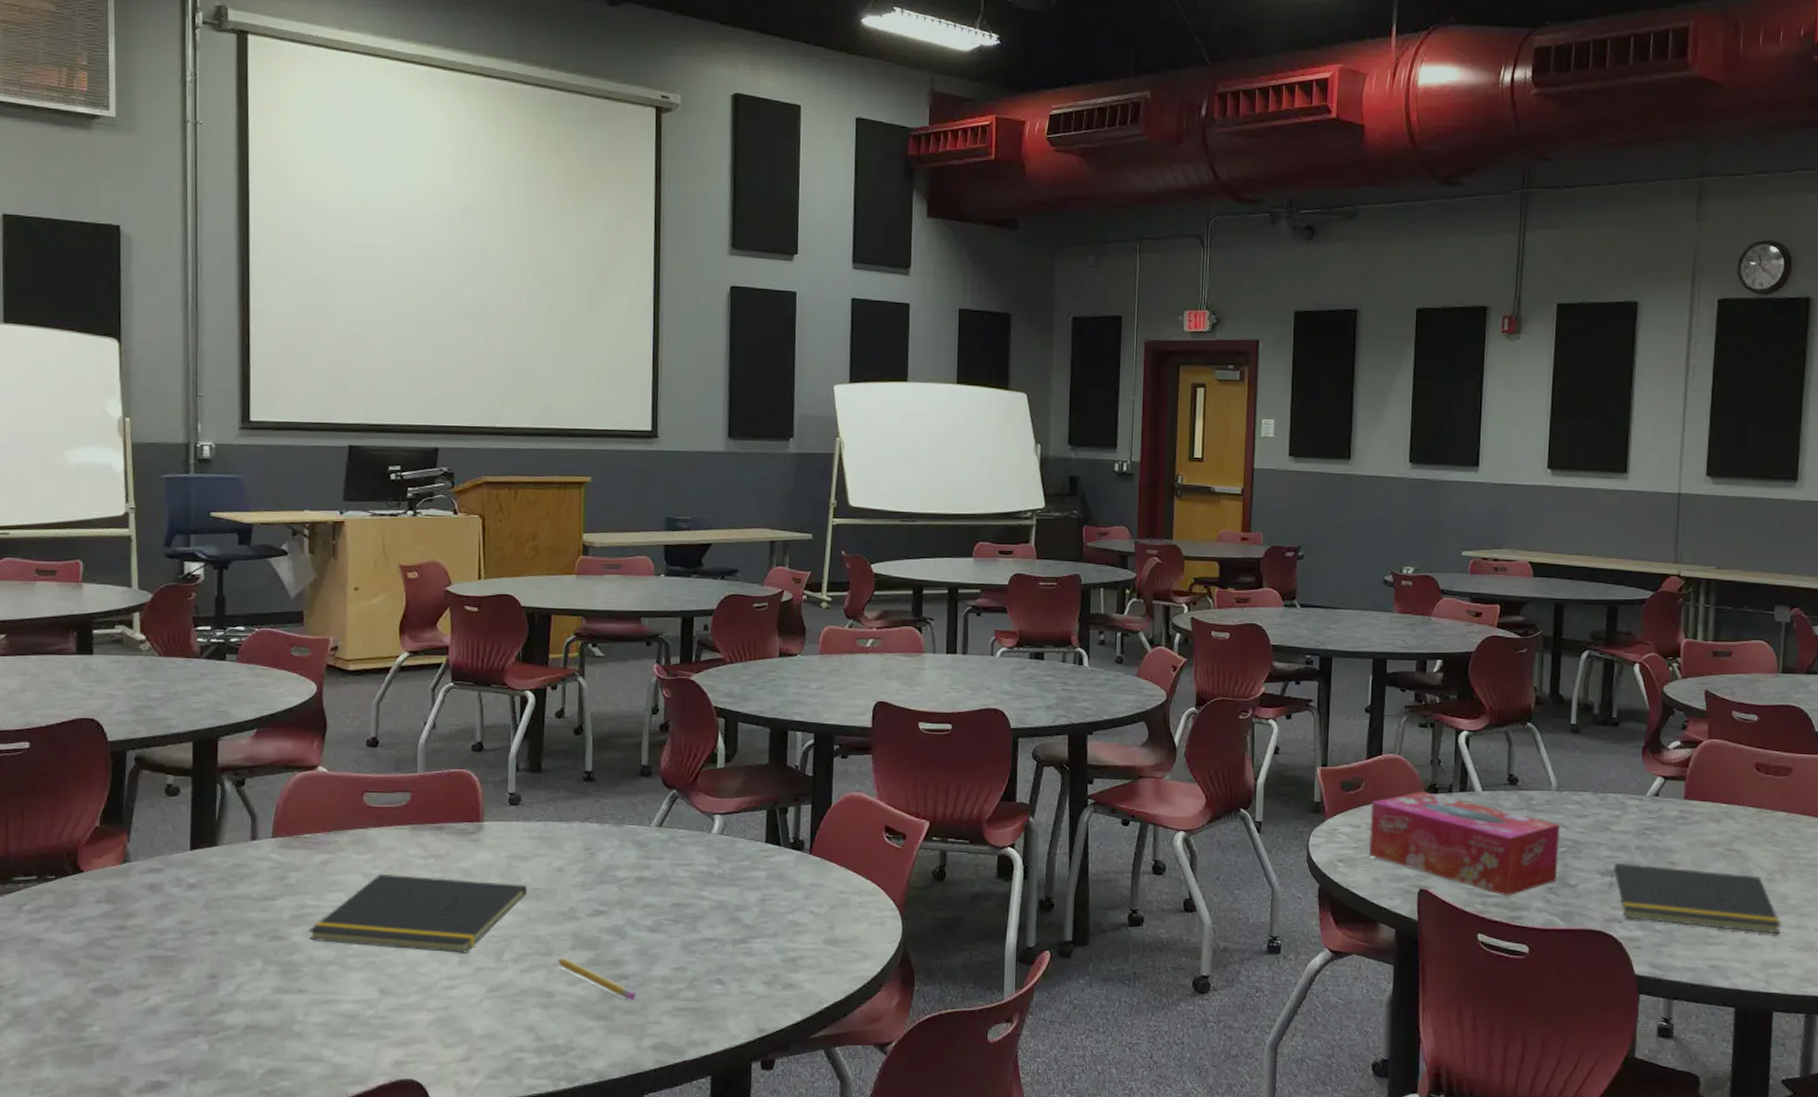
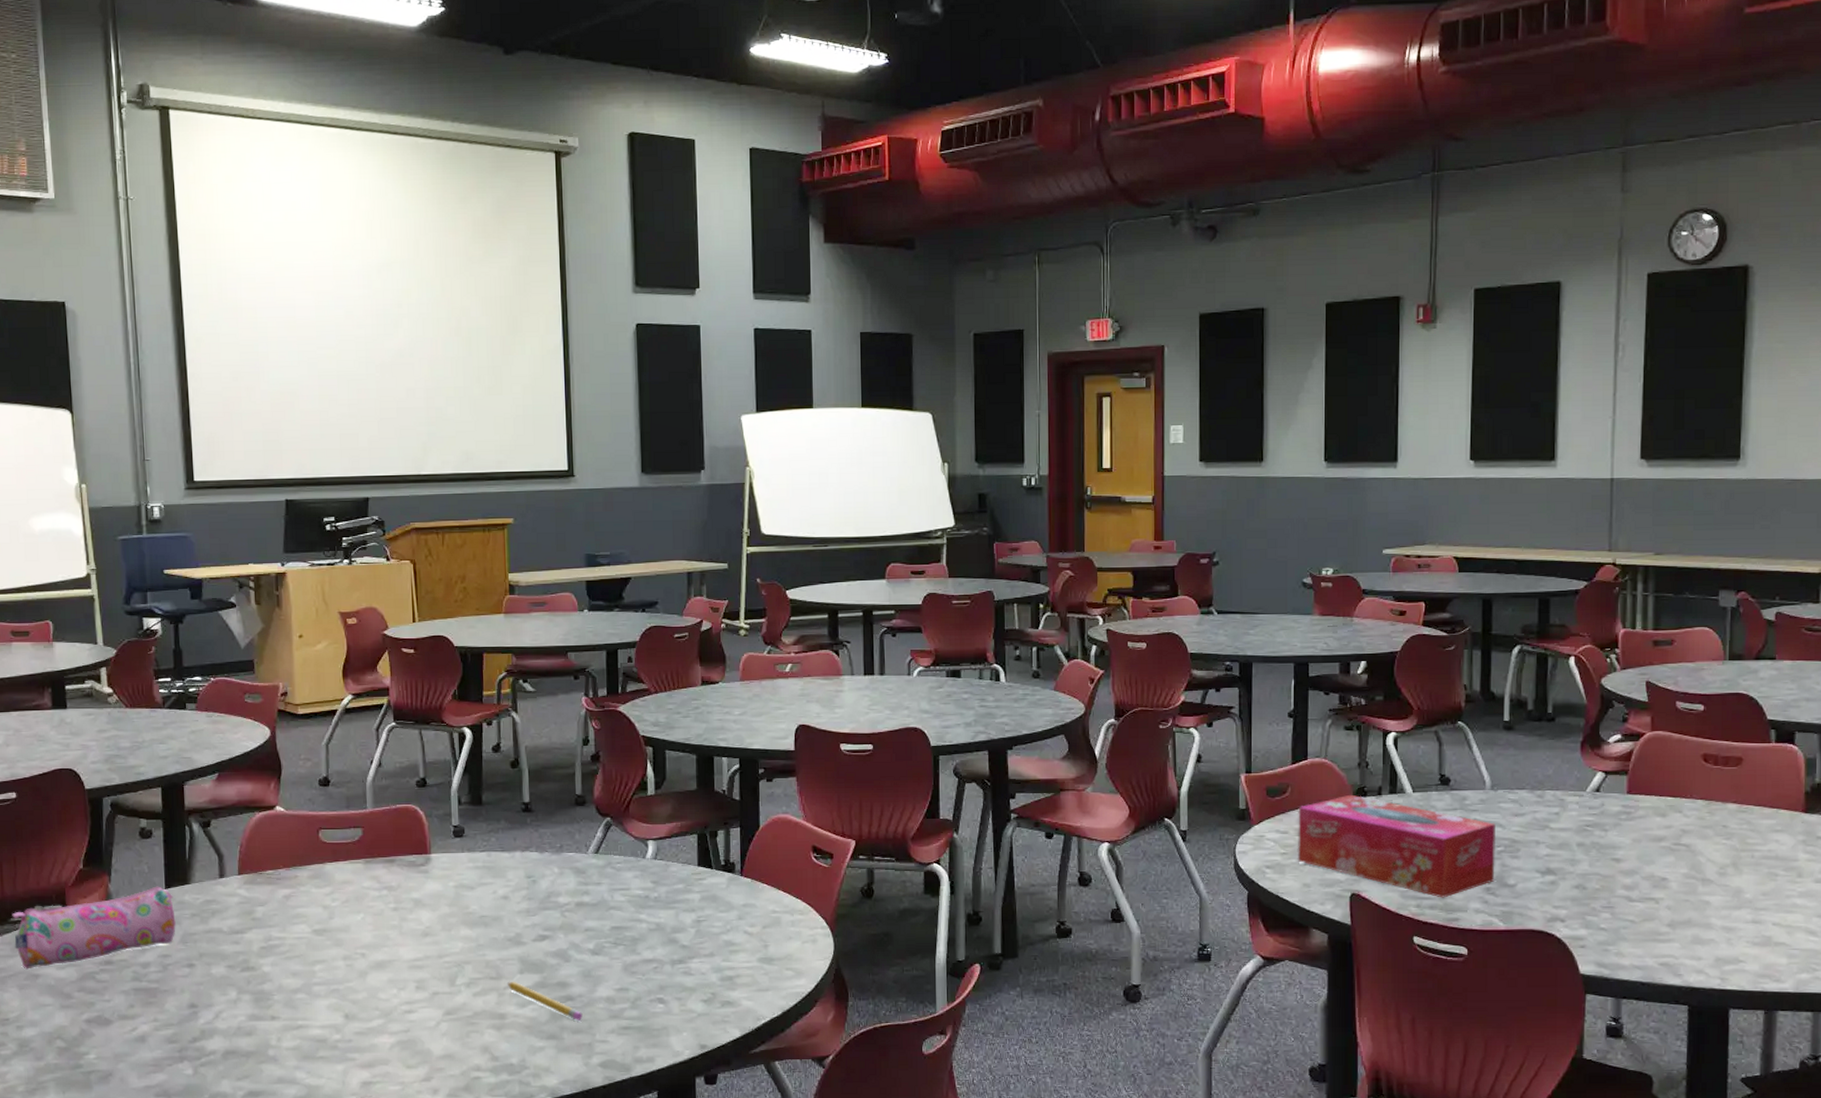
pencil case: none [15,847,200,933] -> present [12,886,176,969]
notepad: present [308,873,528,953] -> none [276,905,476,979]
notepad: present [1608,862,1781,934] -> none [1549,860,1735,930]

